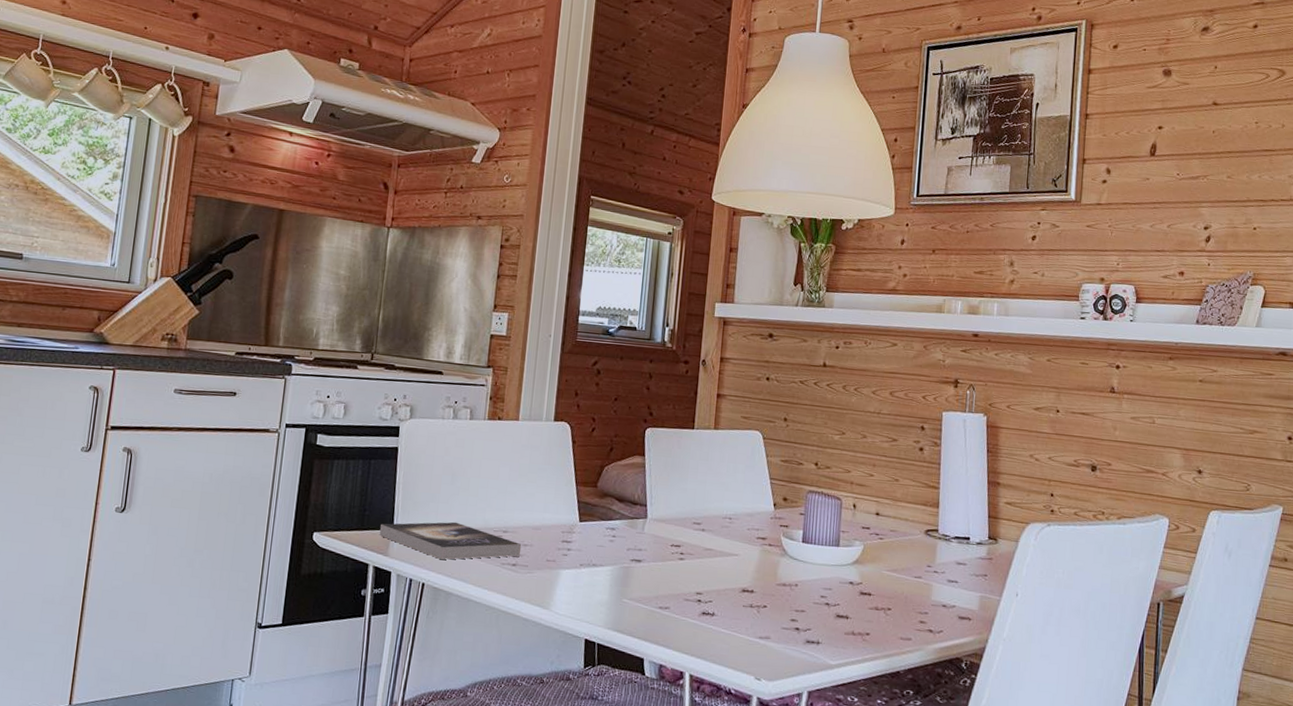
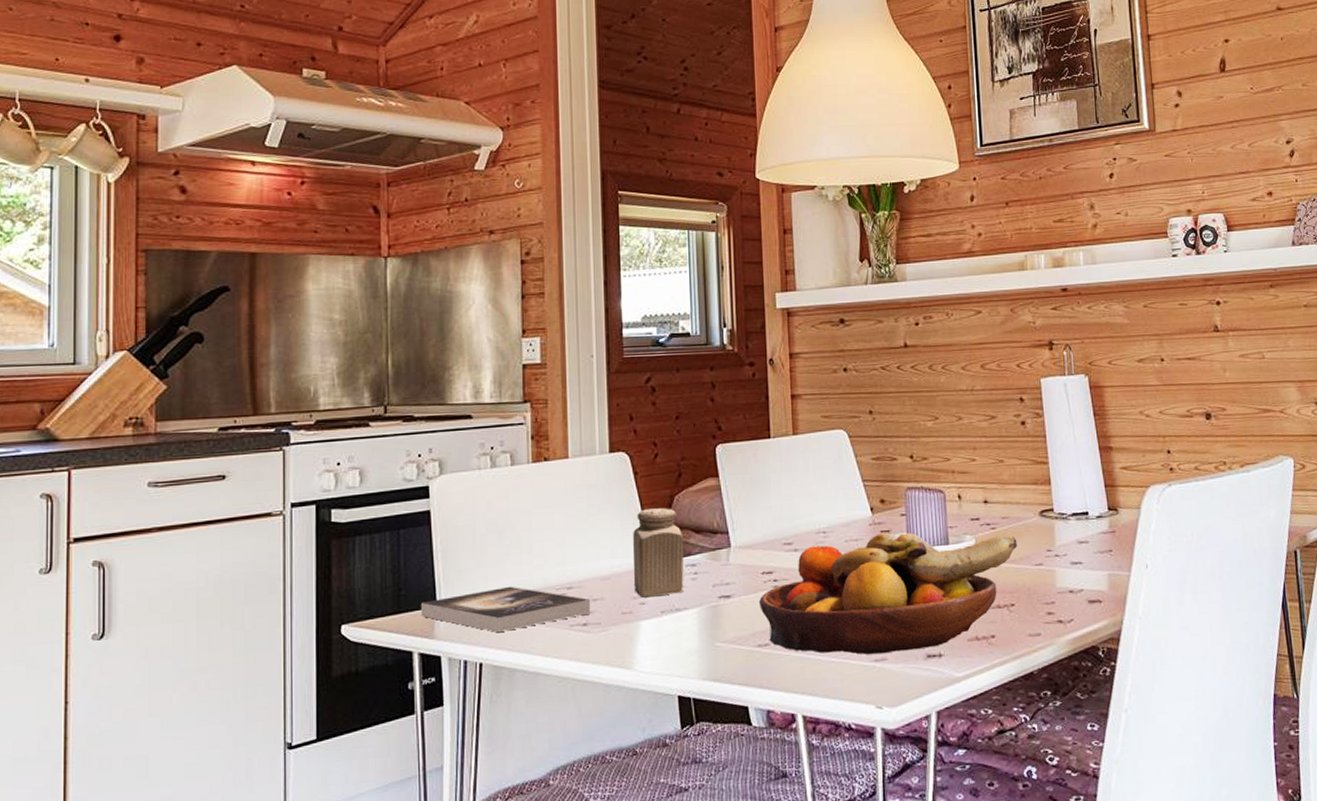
salt shaker: none [559,474,607,552] -> present [632,508,684,598]
fruit bowl: none [665,527,901,635] -> present [759,533,1018,654]

